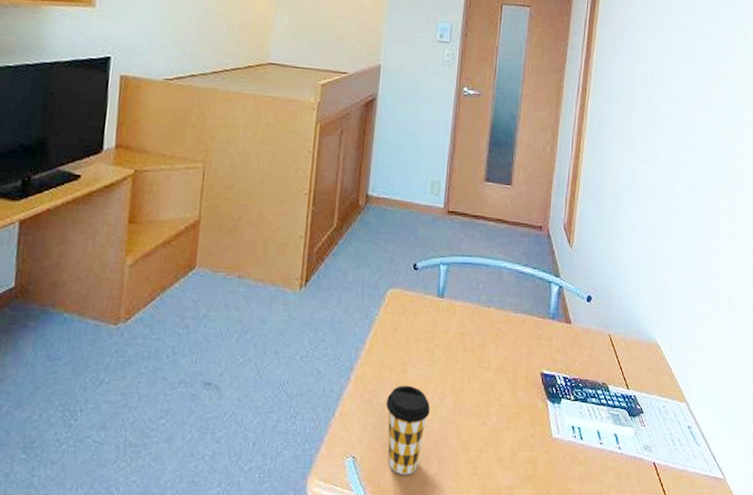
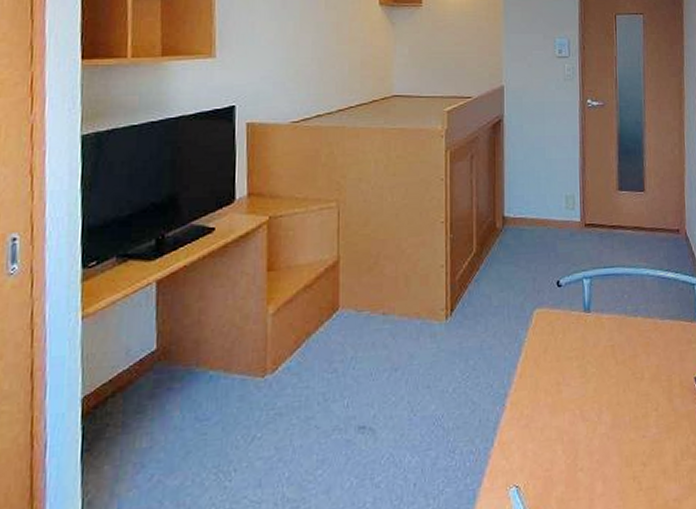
coffee cup: present [385,385,431,476] -> none [543,405,589,500]

